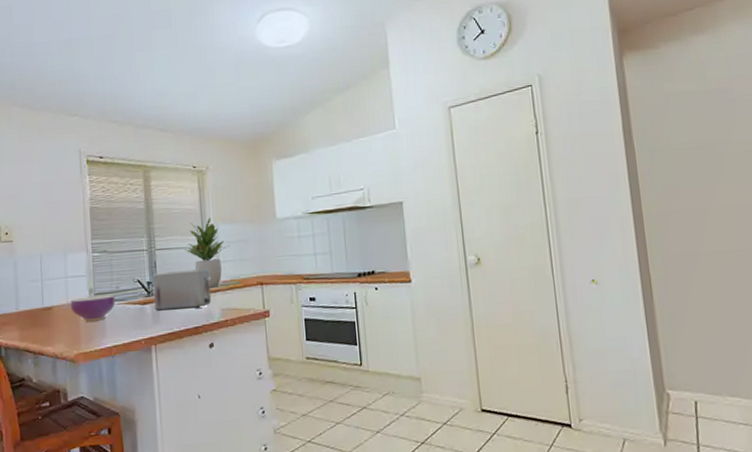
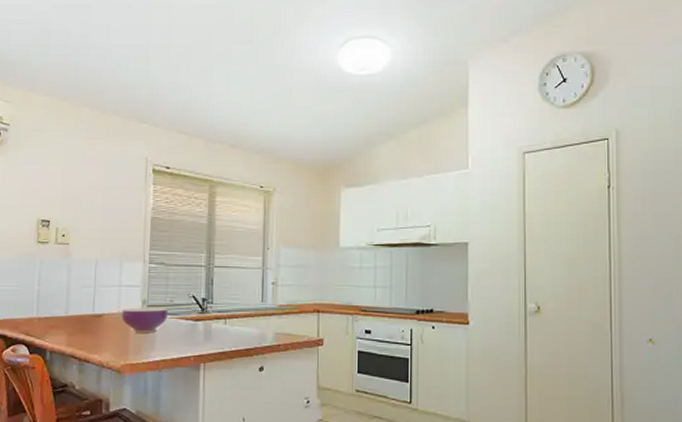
toaster: present [152,268,212,312] -> none [207,290,267,331]
potted plant: present [184,217,230,288] -> none [243,239,290,311]

